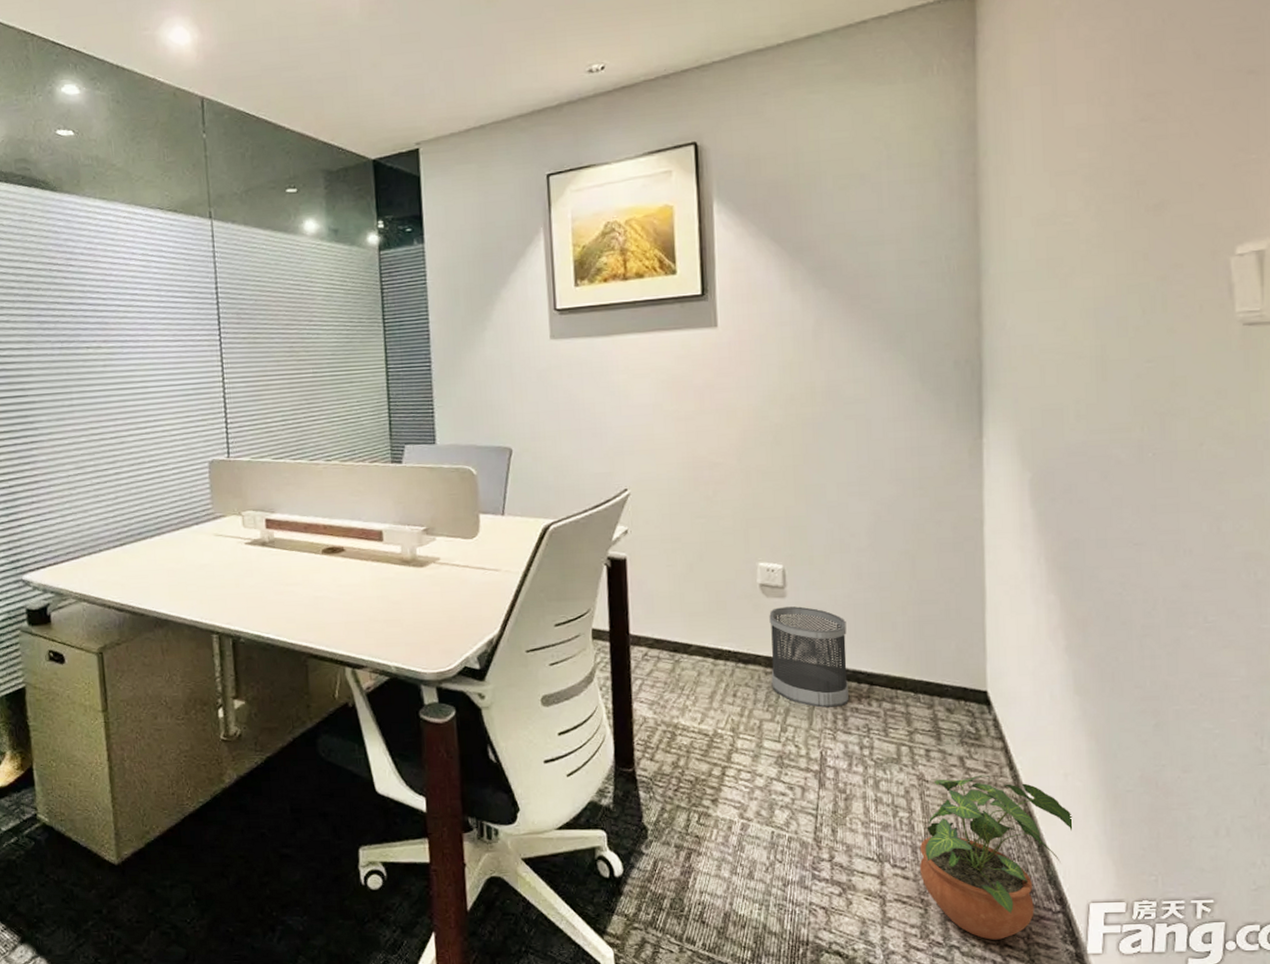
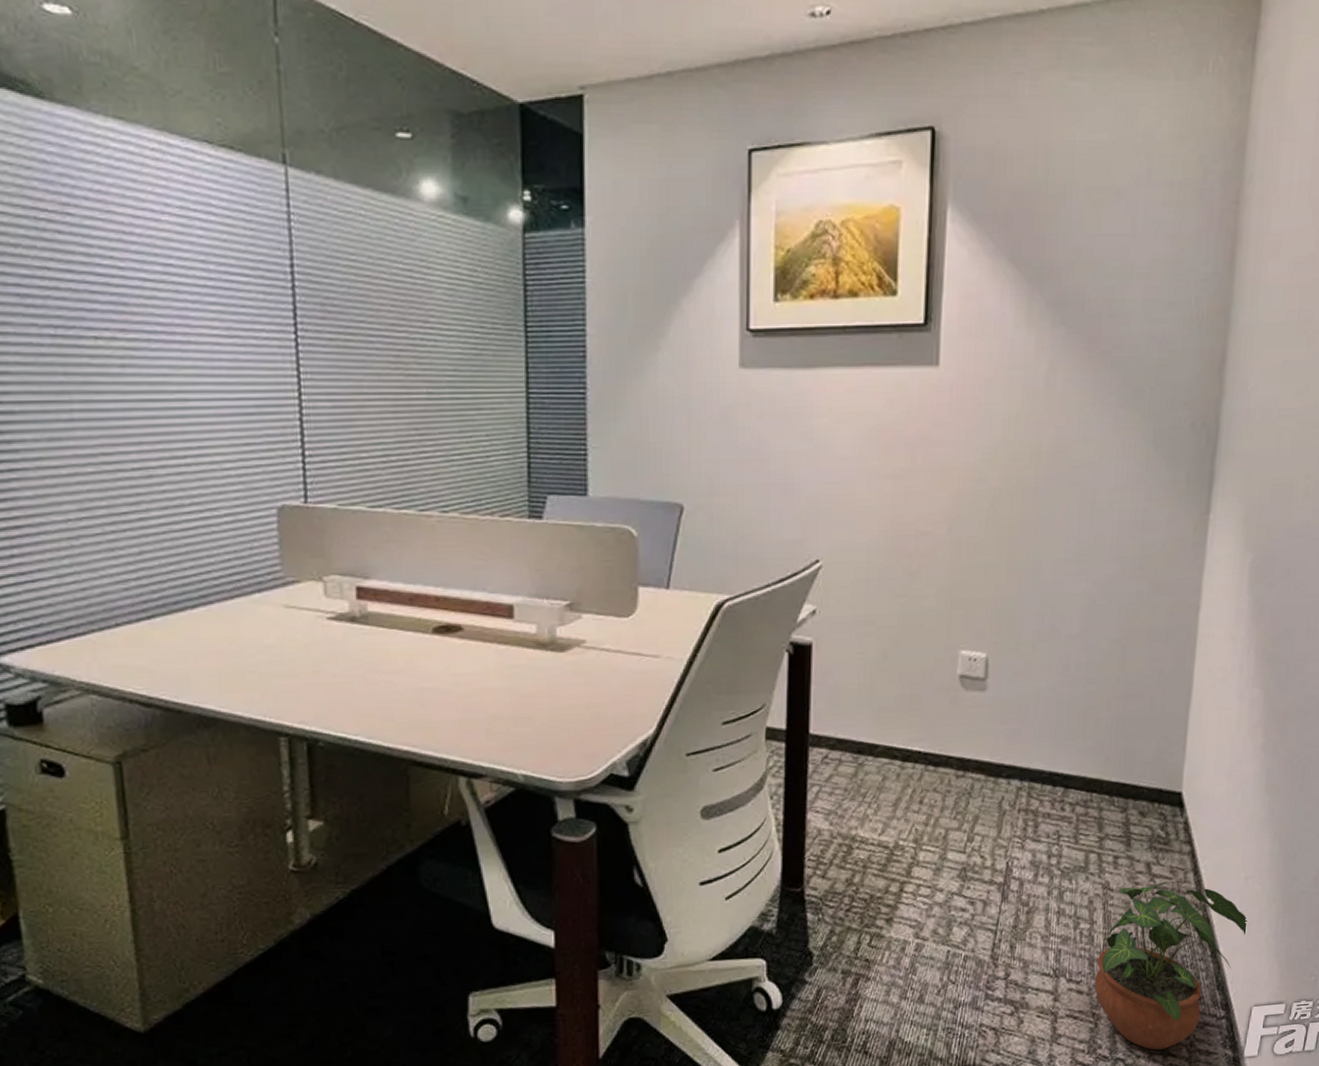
wastebasket: present [769,606,849,708] -> none [962,701,1048,814]

